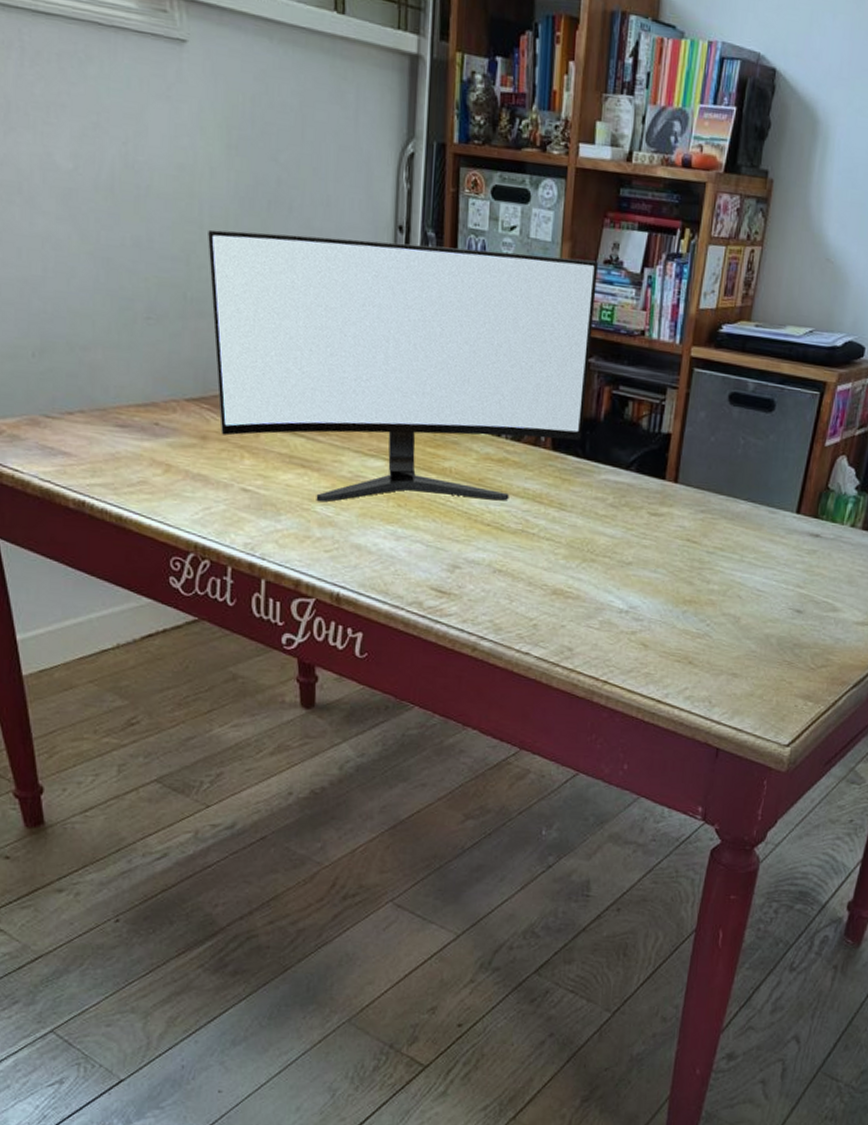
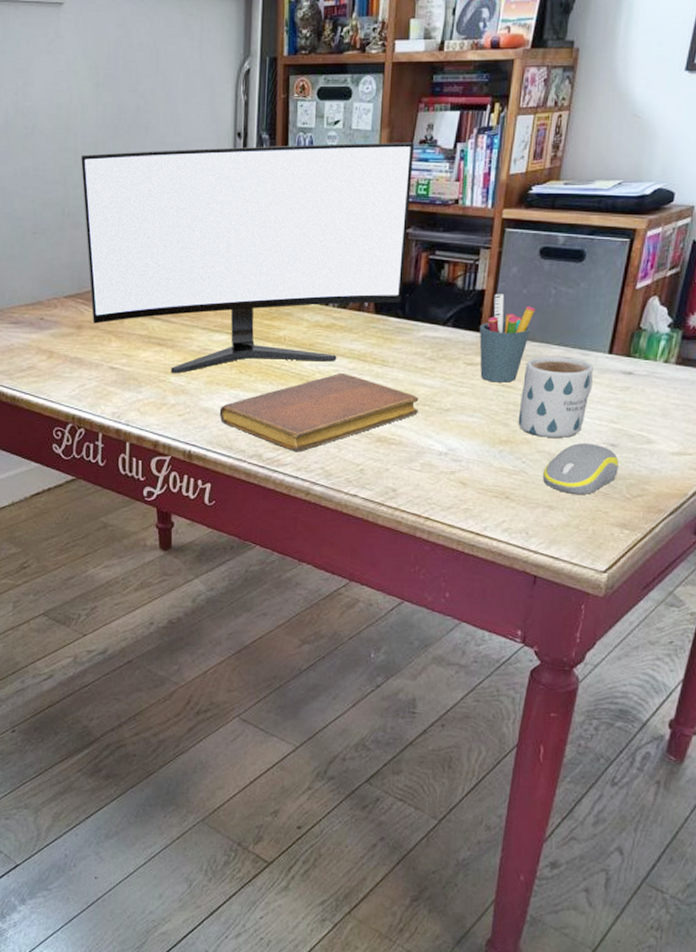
notebook: none [373,515,599,602] -> present [219,374,419,452]
pen holder: none [664,439,724,538] -> present [479,294,536,383]
mug: none [703,510,781,601] -> present [518,356,594,438]
computer mouse: none [727,607,804,663] -> present [542,443,619,494]

